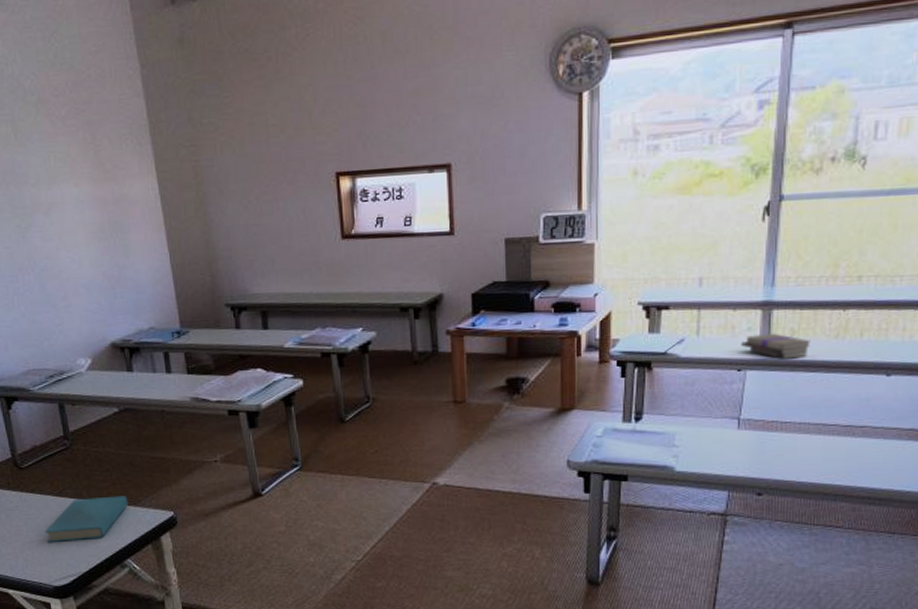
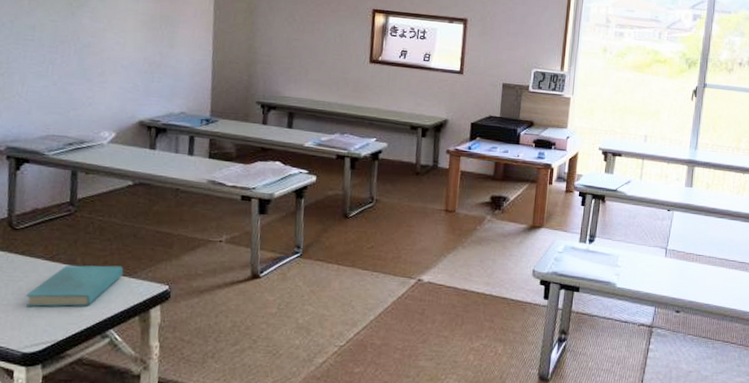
books: present [741,333,810,359] -> none [671,184,720,206]

